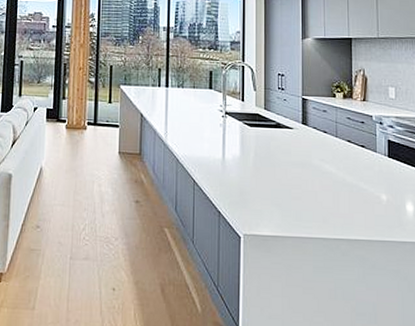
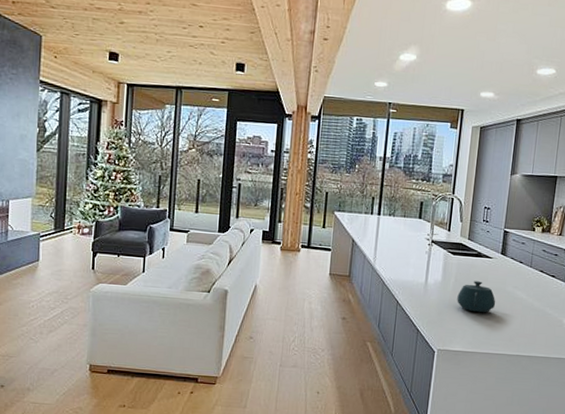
teapot: none [259,154,303,191] -> present [457,281,496,313]

